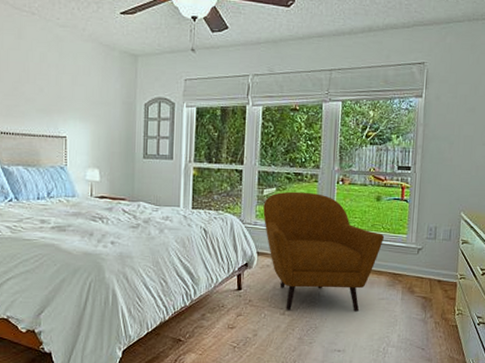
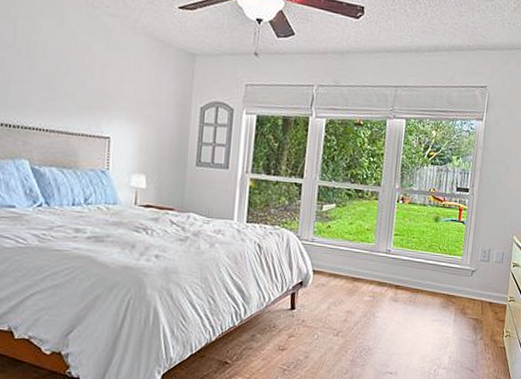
armchair: present [263,191,385,312] -> none [321,208,441,333]

